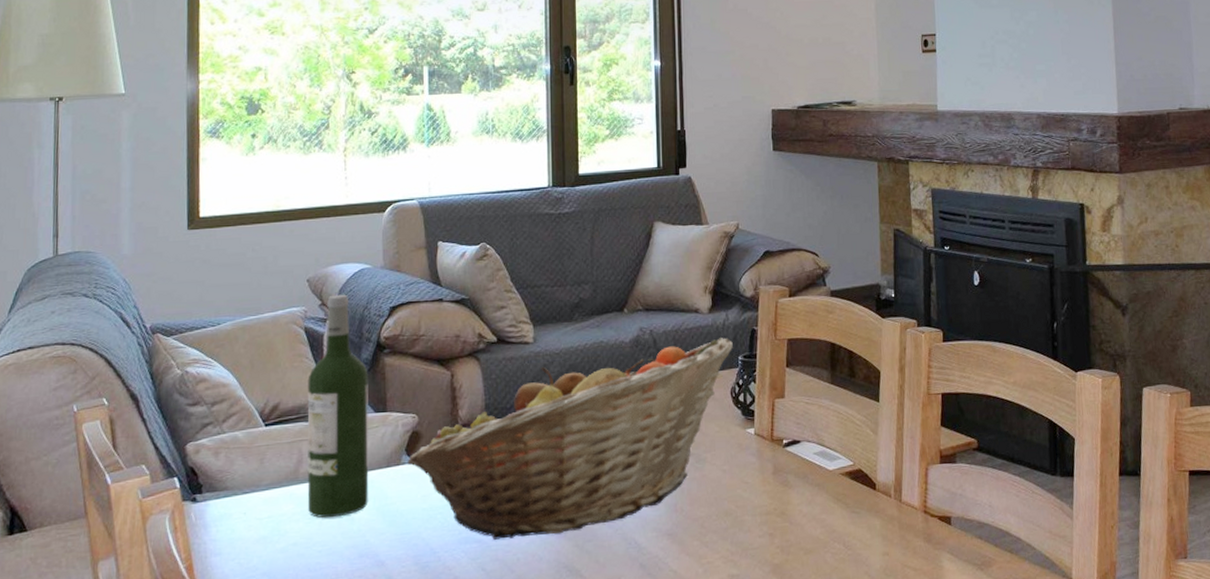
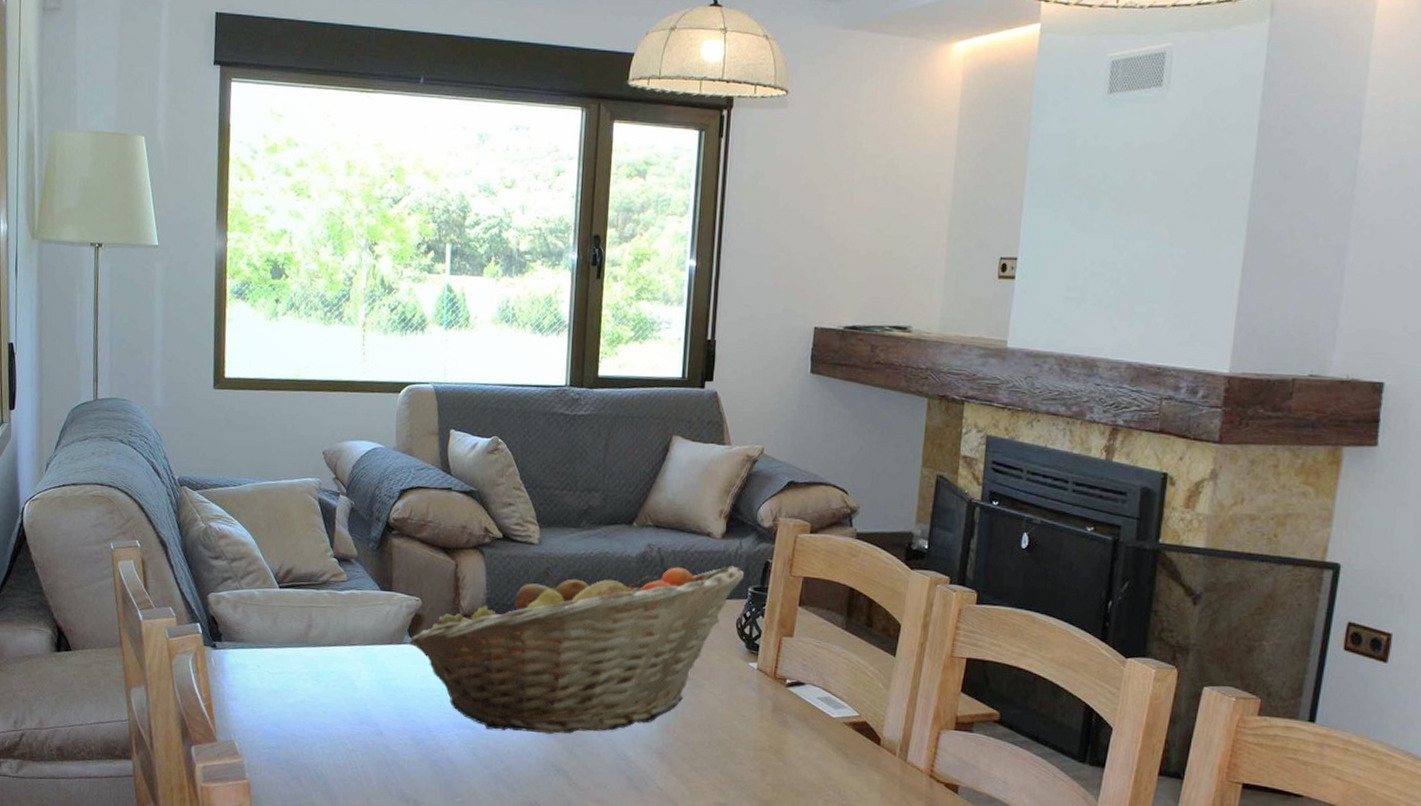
wine bottle: present [307,294,369,518] -> none [315,470,377,684]

